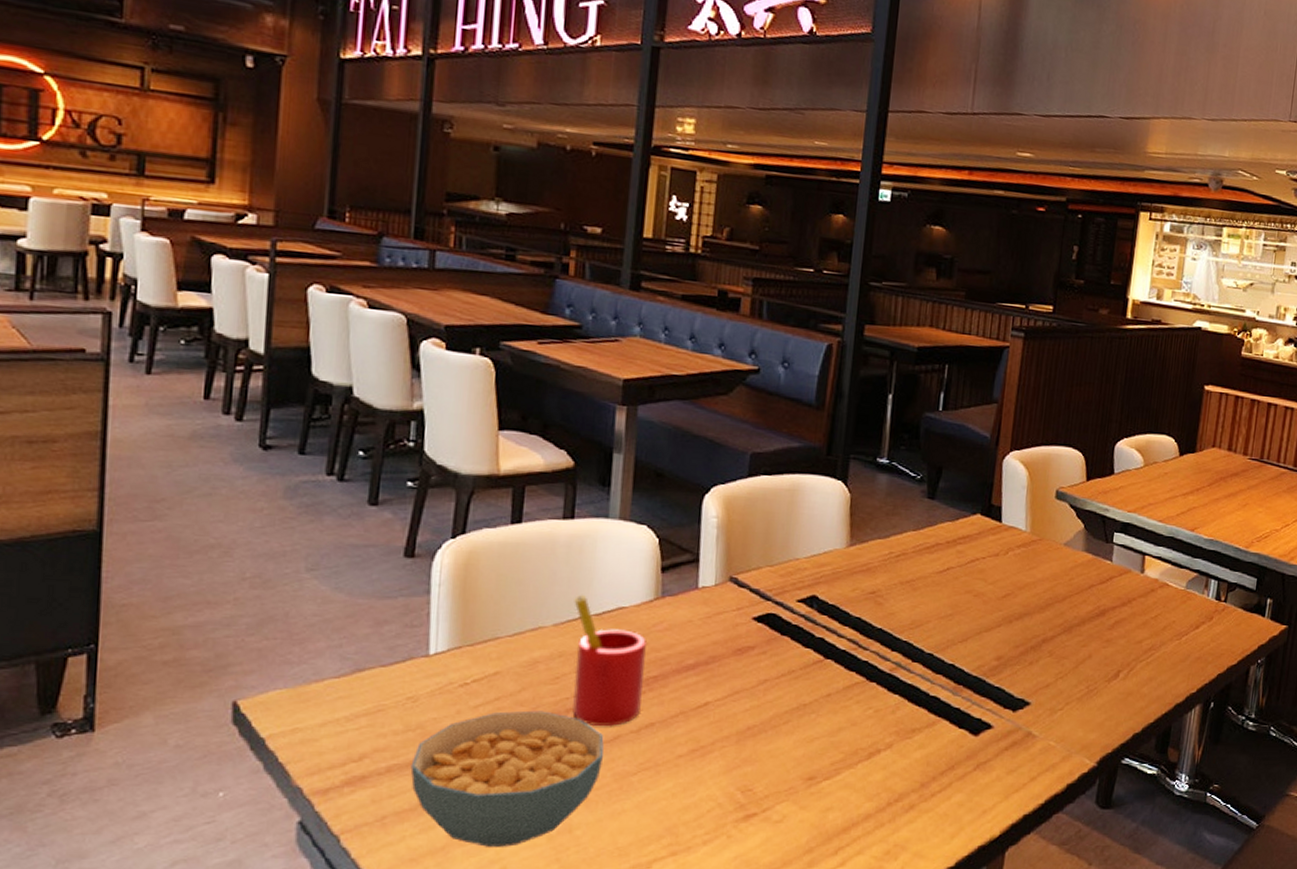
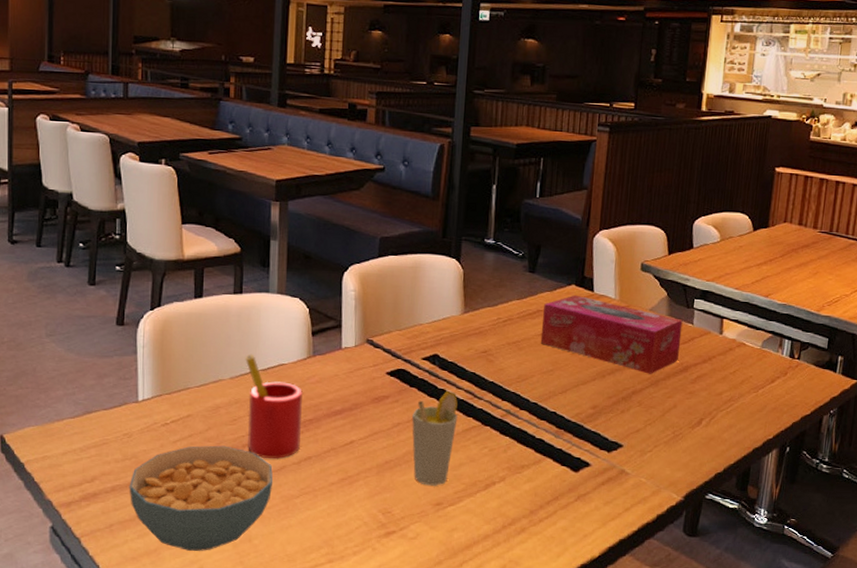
cup: none [781,639,839,756] -> present [412,390,458,486]
tissue box: none [938,525,1101,619] -> present [540,294,683,374]

